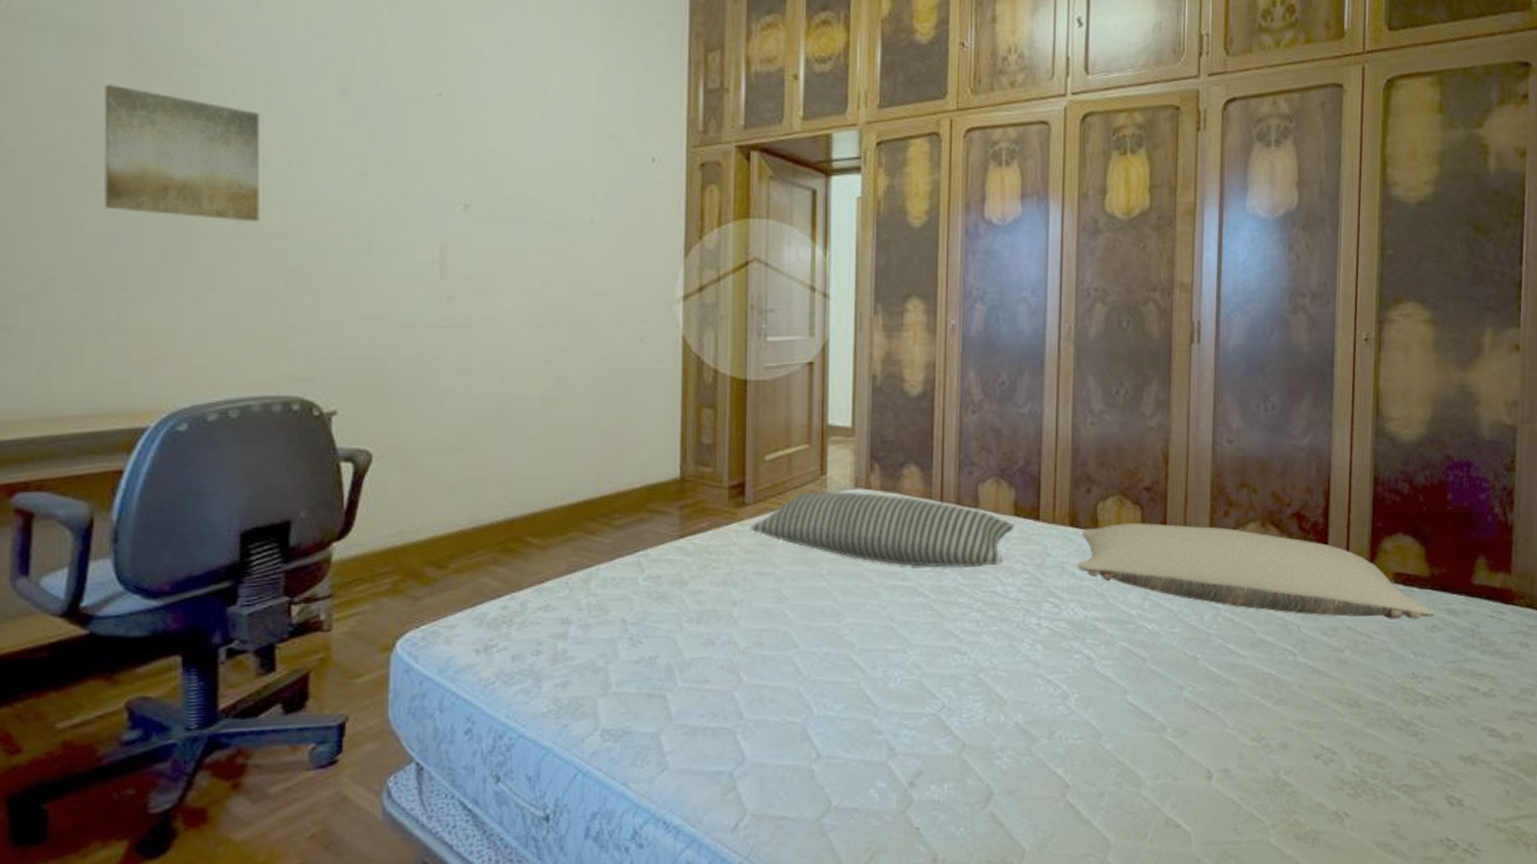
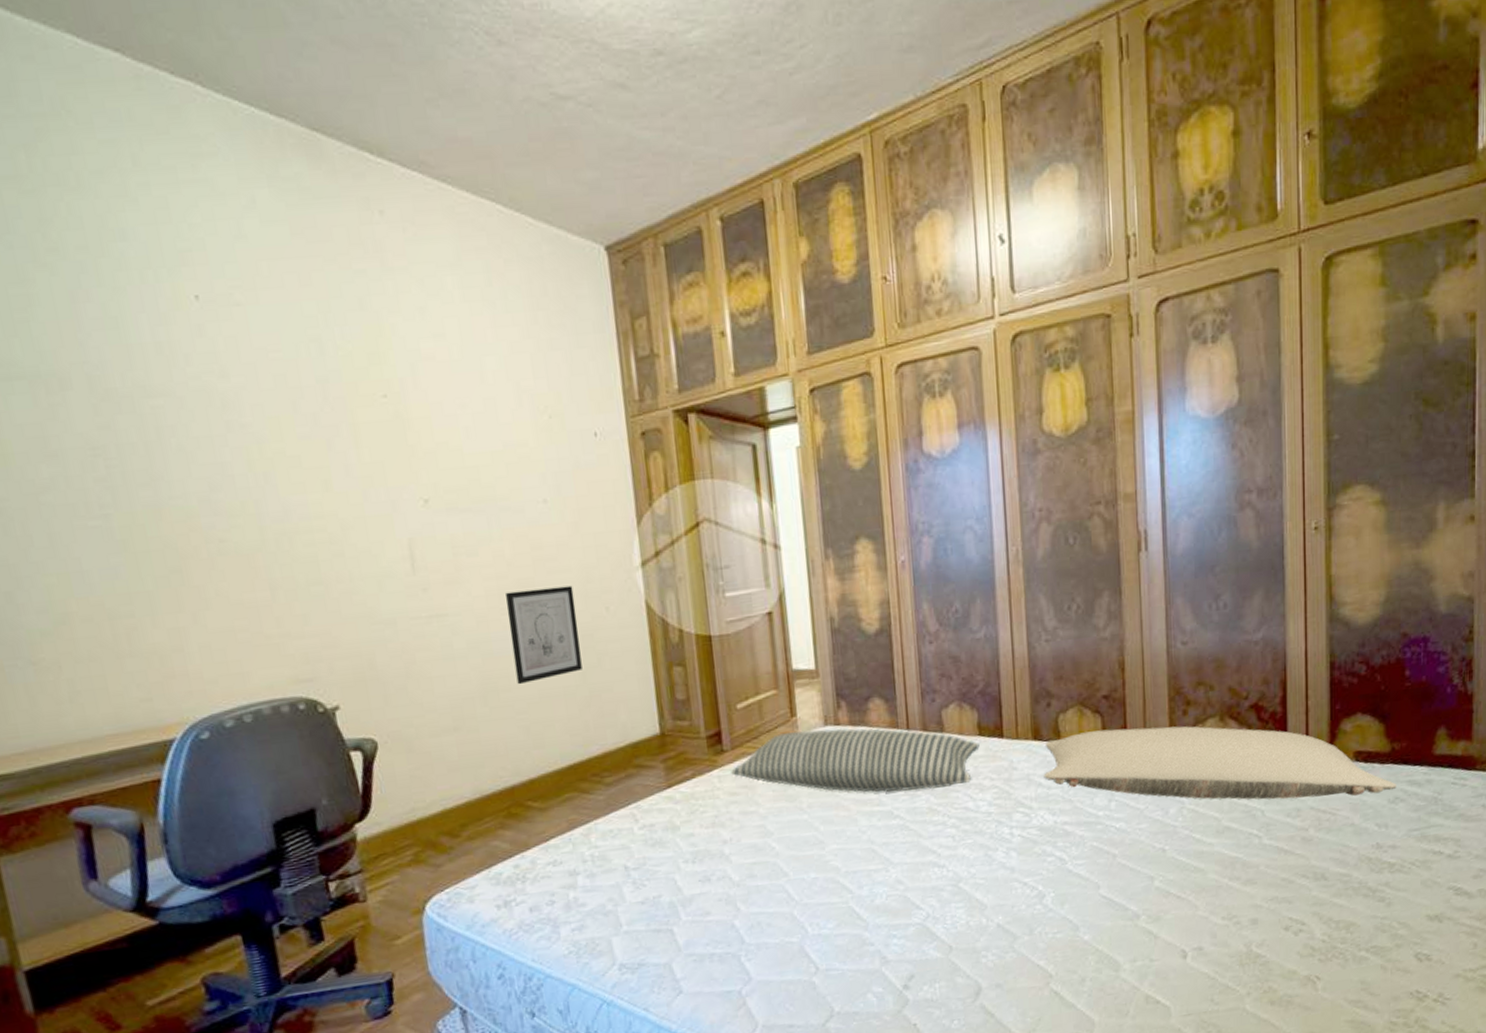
wall art: present [104,84,261,222] -> none [76,425,239,544]
wall art: none [535,310,608,410] -> present [506,585,582,685]

